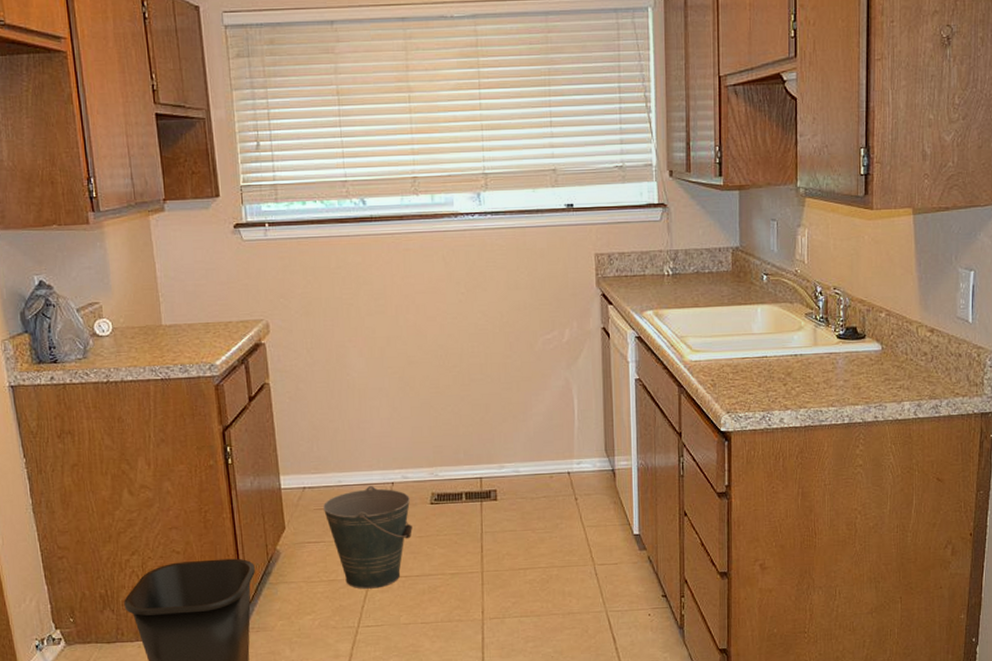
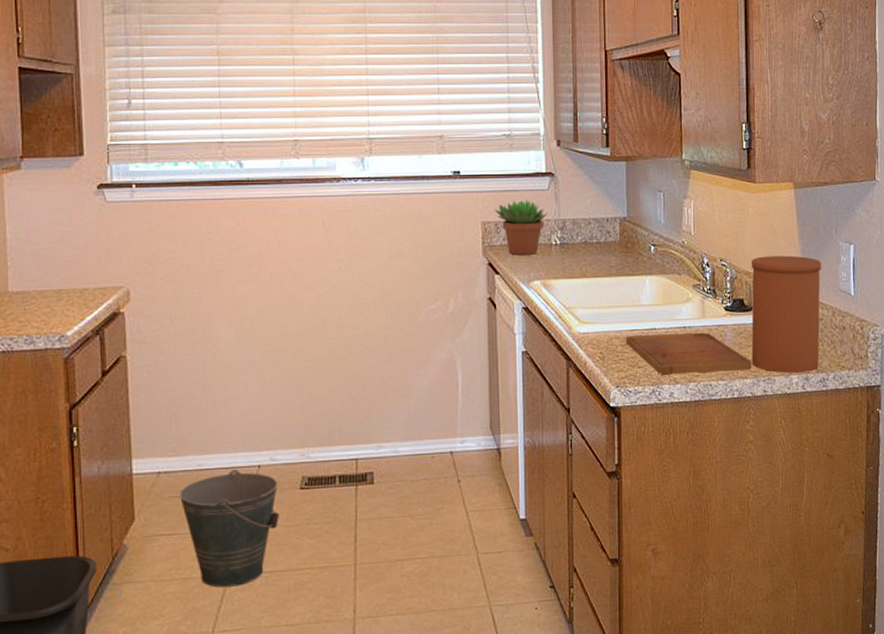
succulent plant: none [607,231,660,286] -> present [494,200,548,255]
cutting board: none [736,360,863,401] -> present [625,332,752,375]
canister: none [863,283,940,400] -> present [751,255,822,373]

